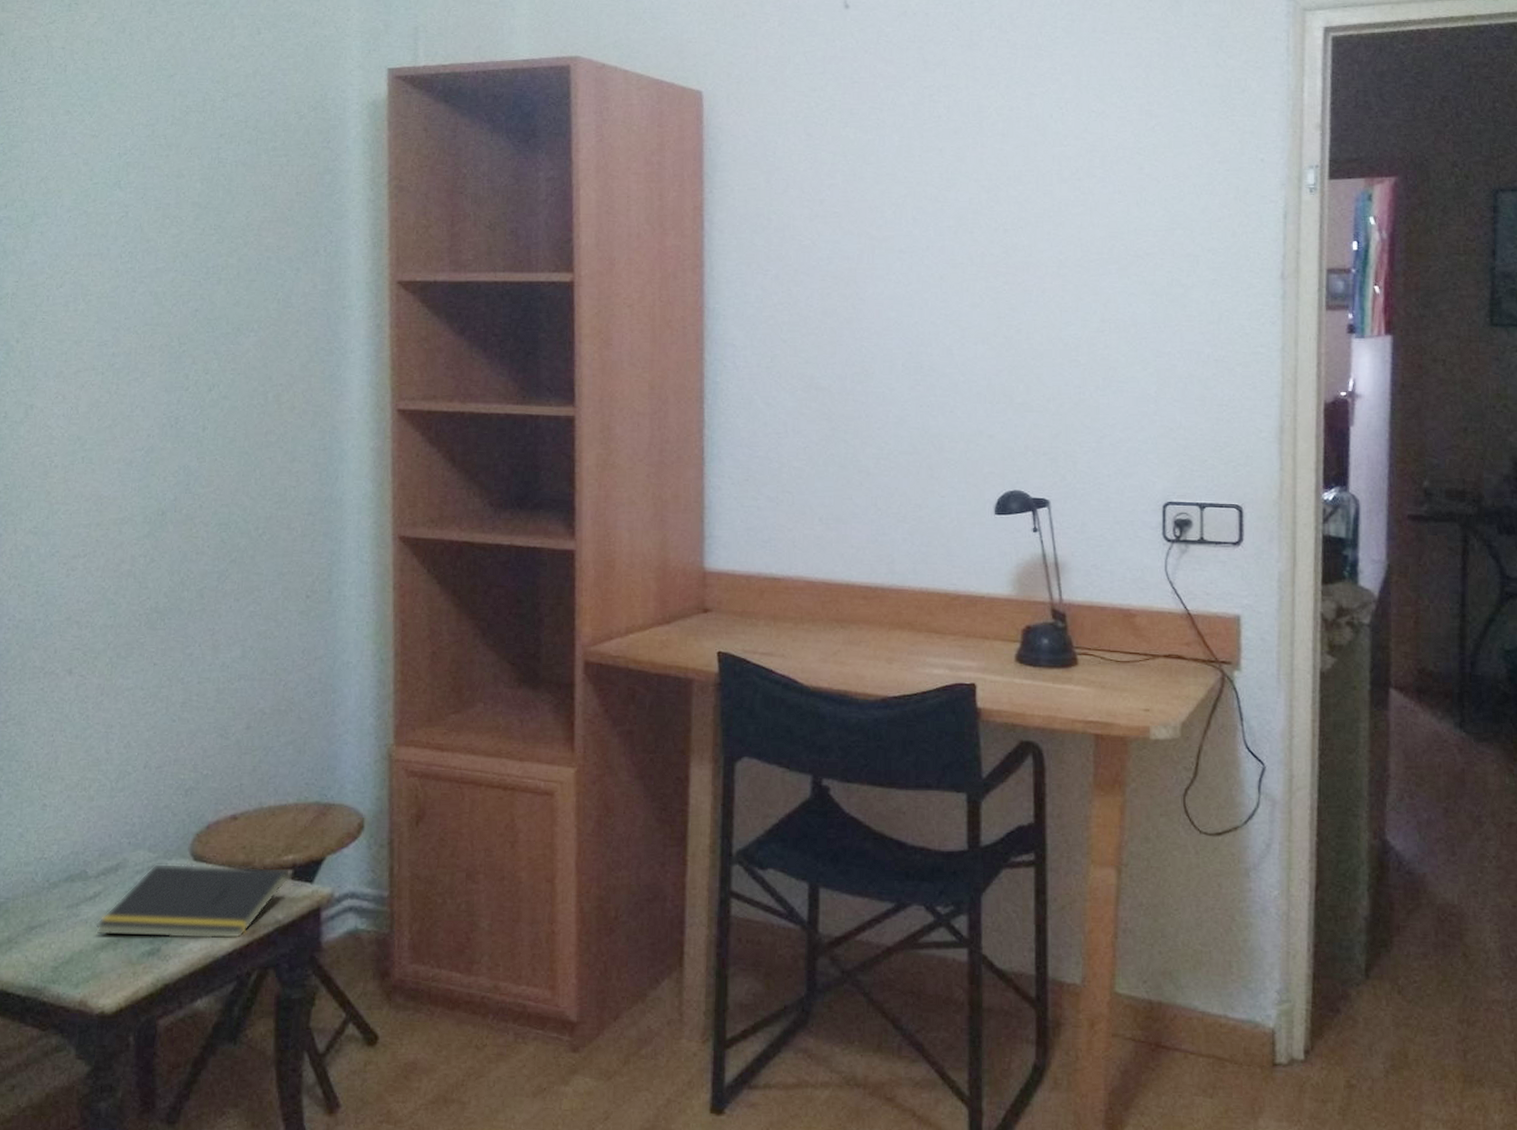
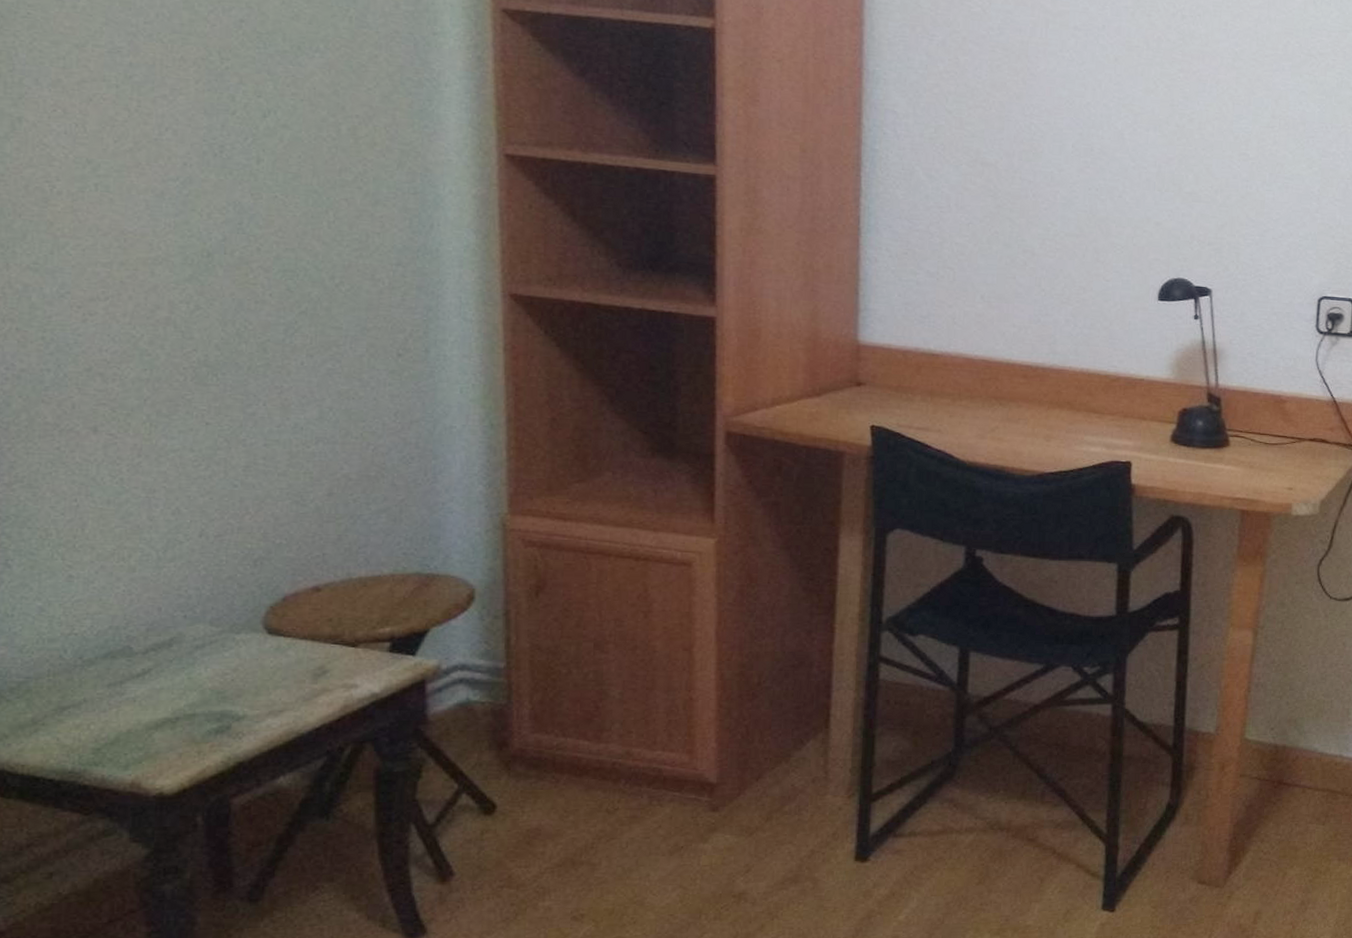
notepad: present [95,863,291,940] -> none [146,637,388,716]

